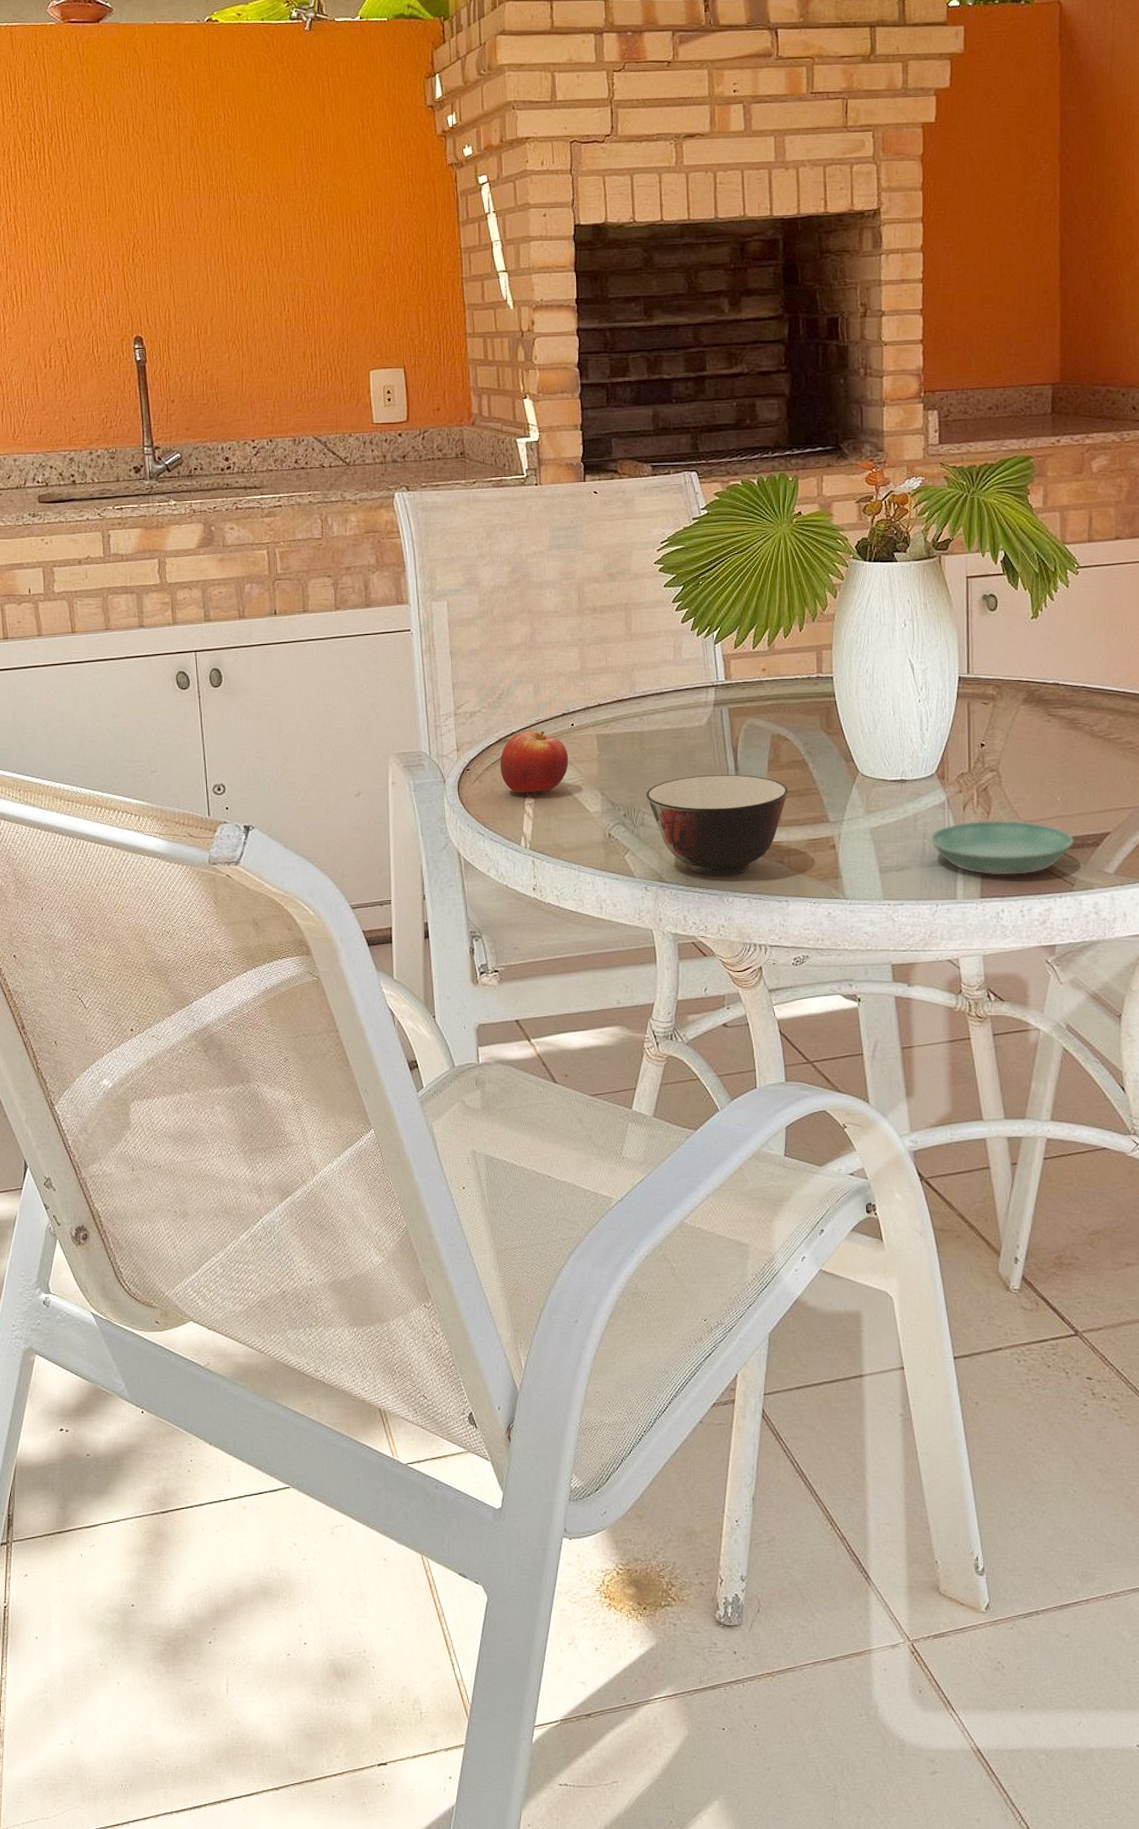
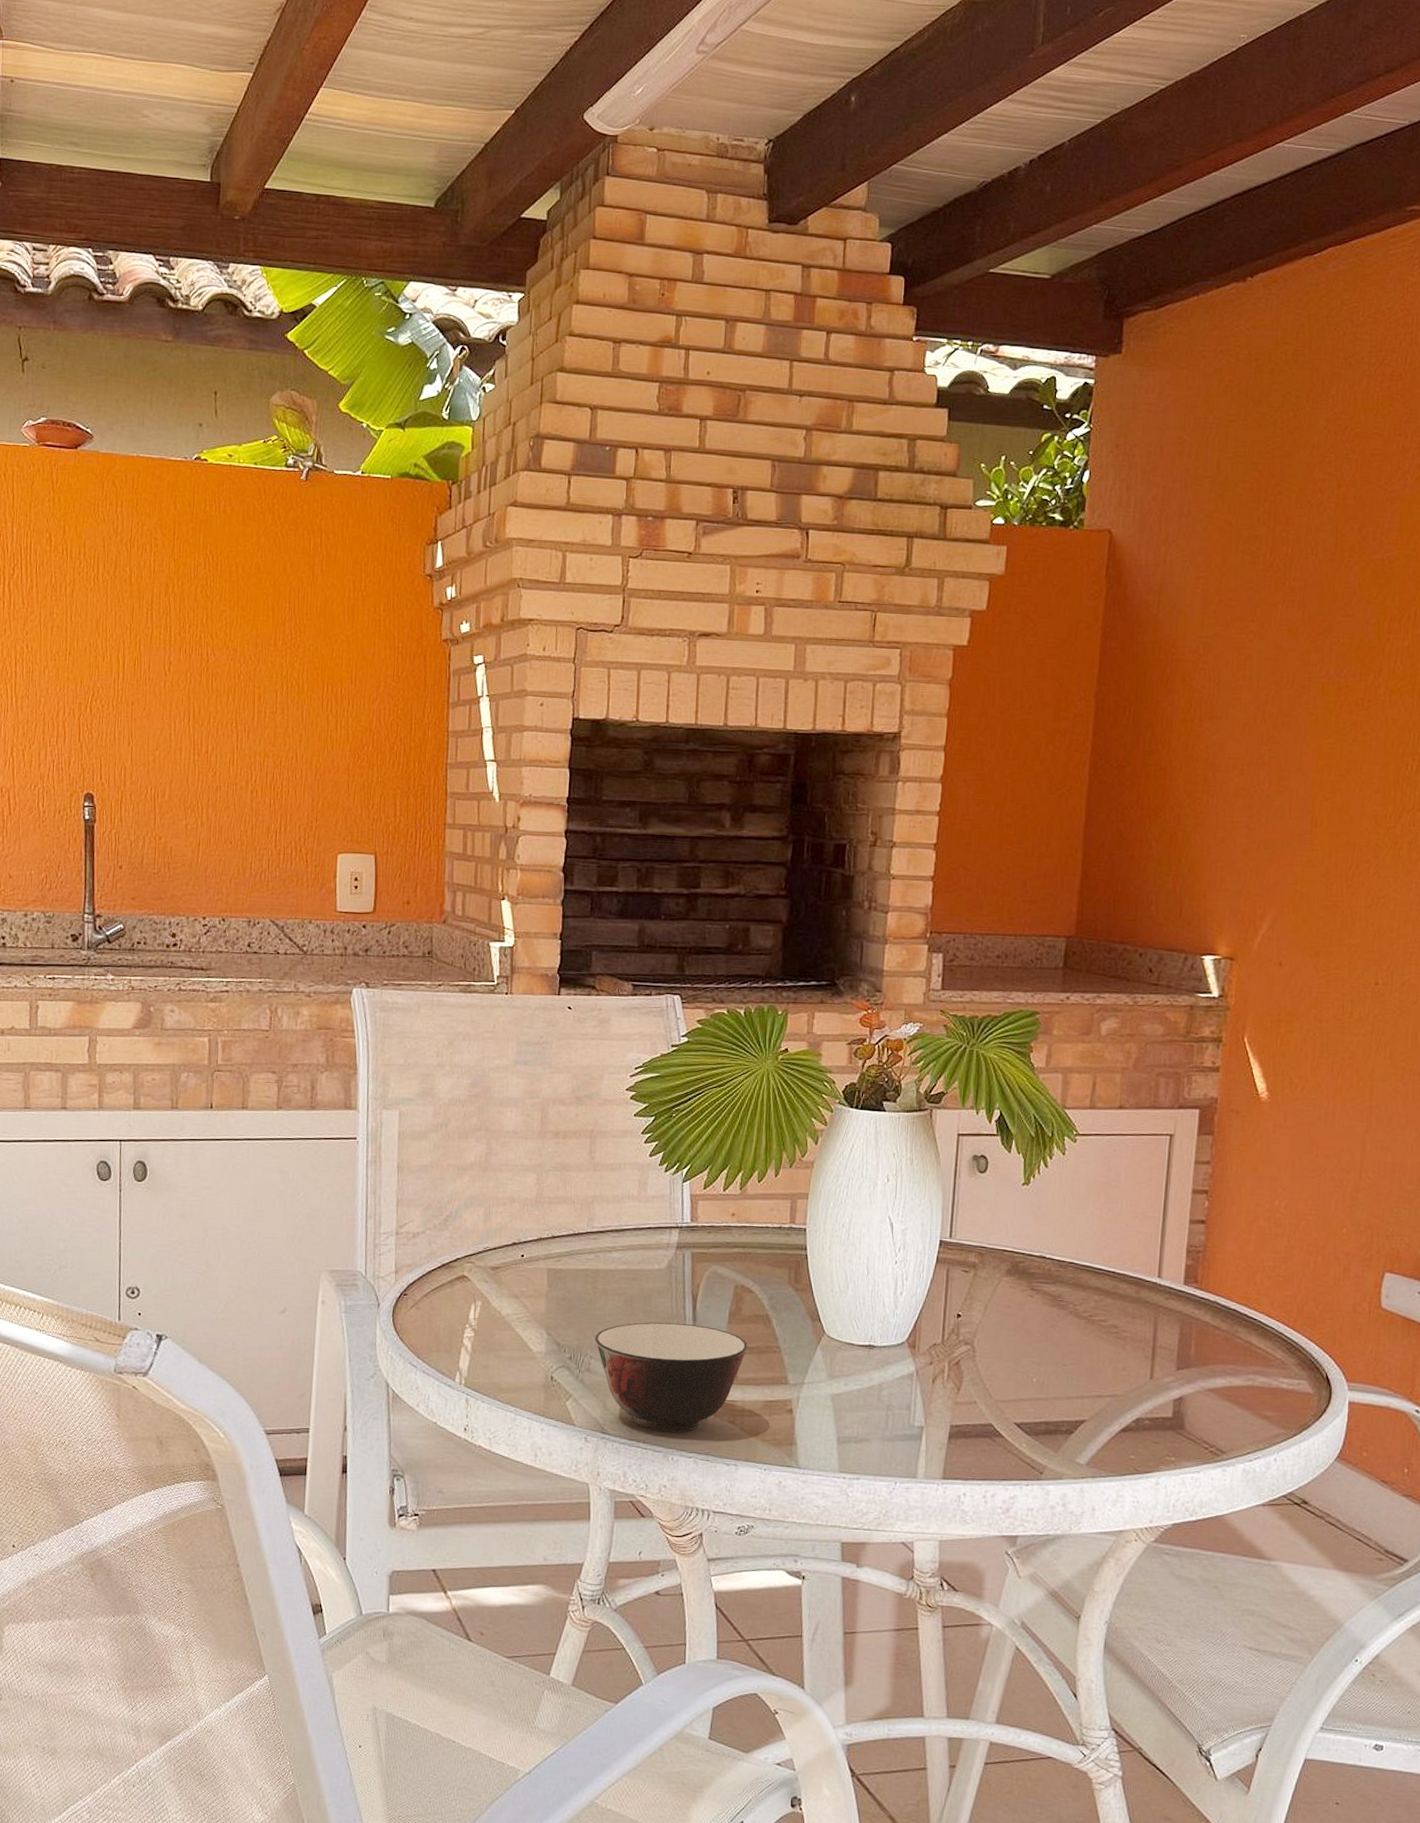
fruit: present [499,730,569,793] -> none [440,1257,515,1326]
saucer: present [930,820,1075,876] -> none [894,1396,1047,1458]

